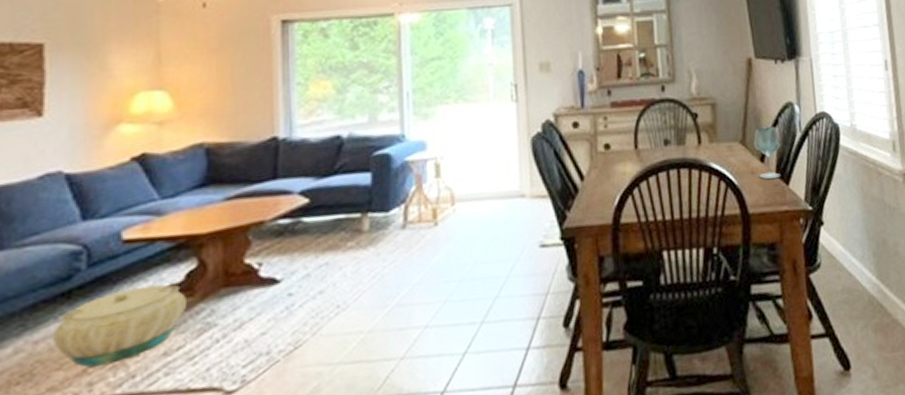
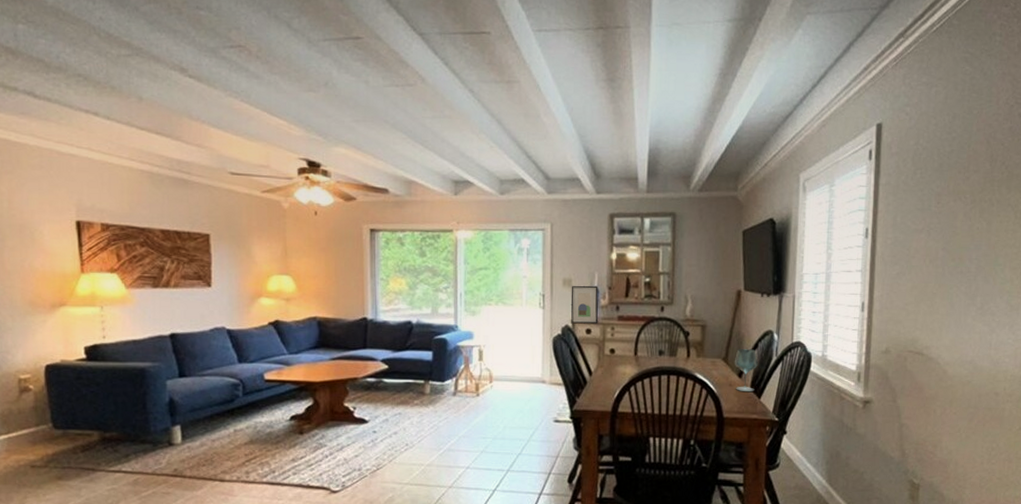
basket: present [53,284,186,367] -> none [224,413,306,462]
picture frame: none [550,67,586,117] -> present [570,285,598,324]

